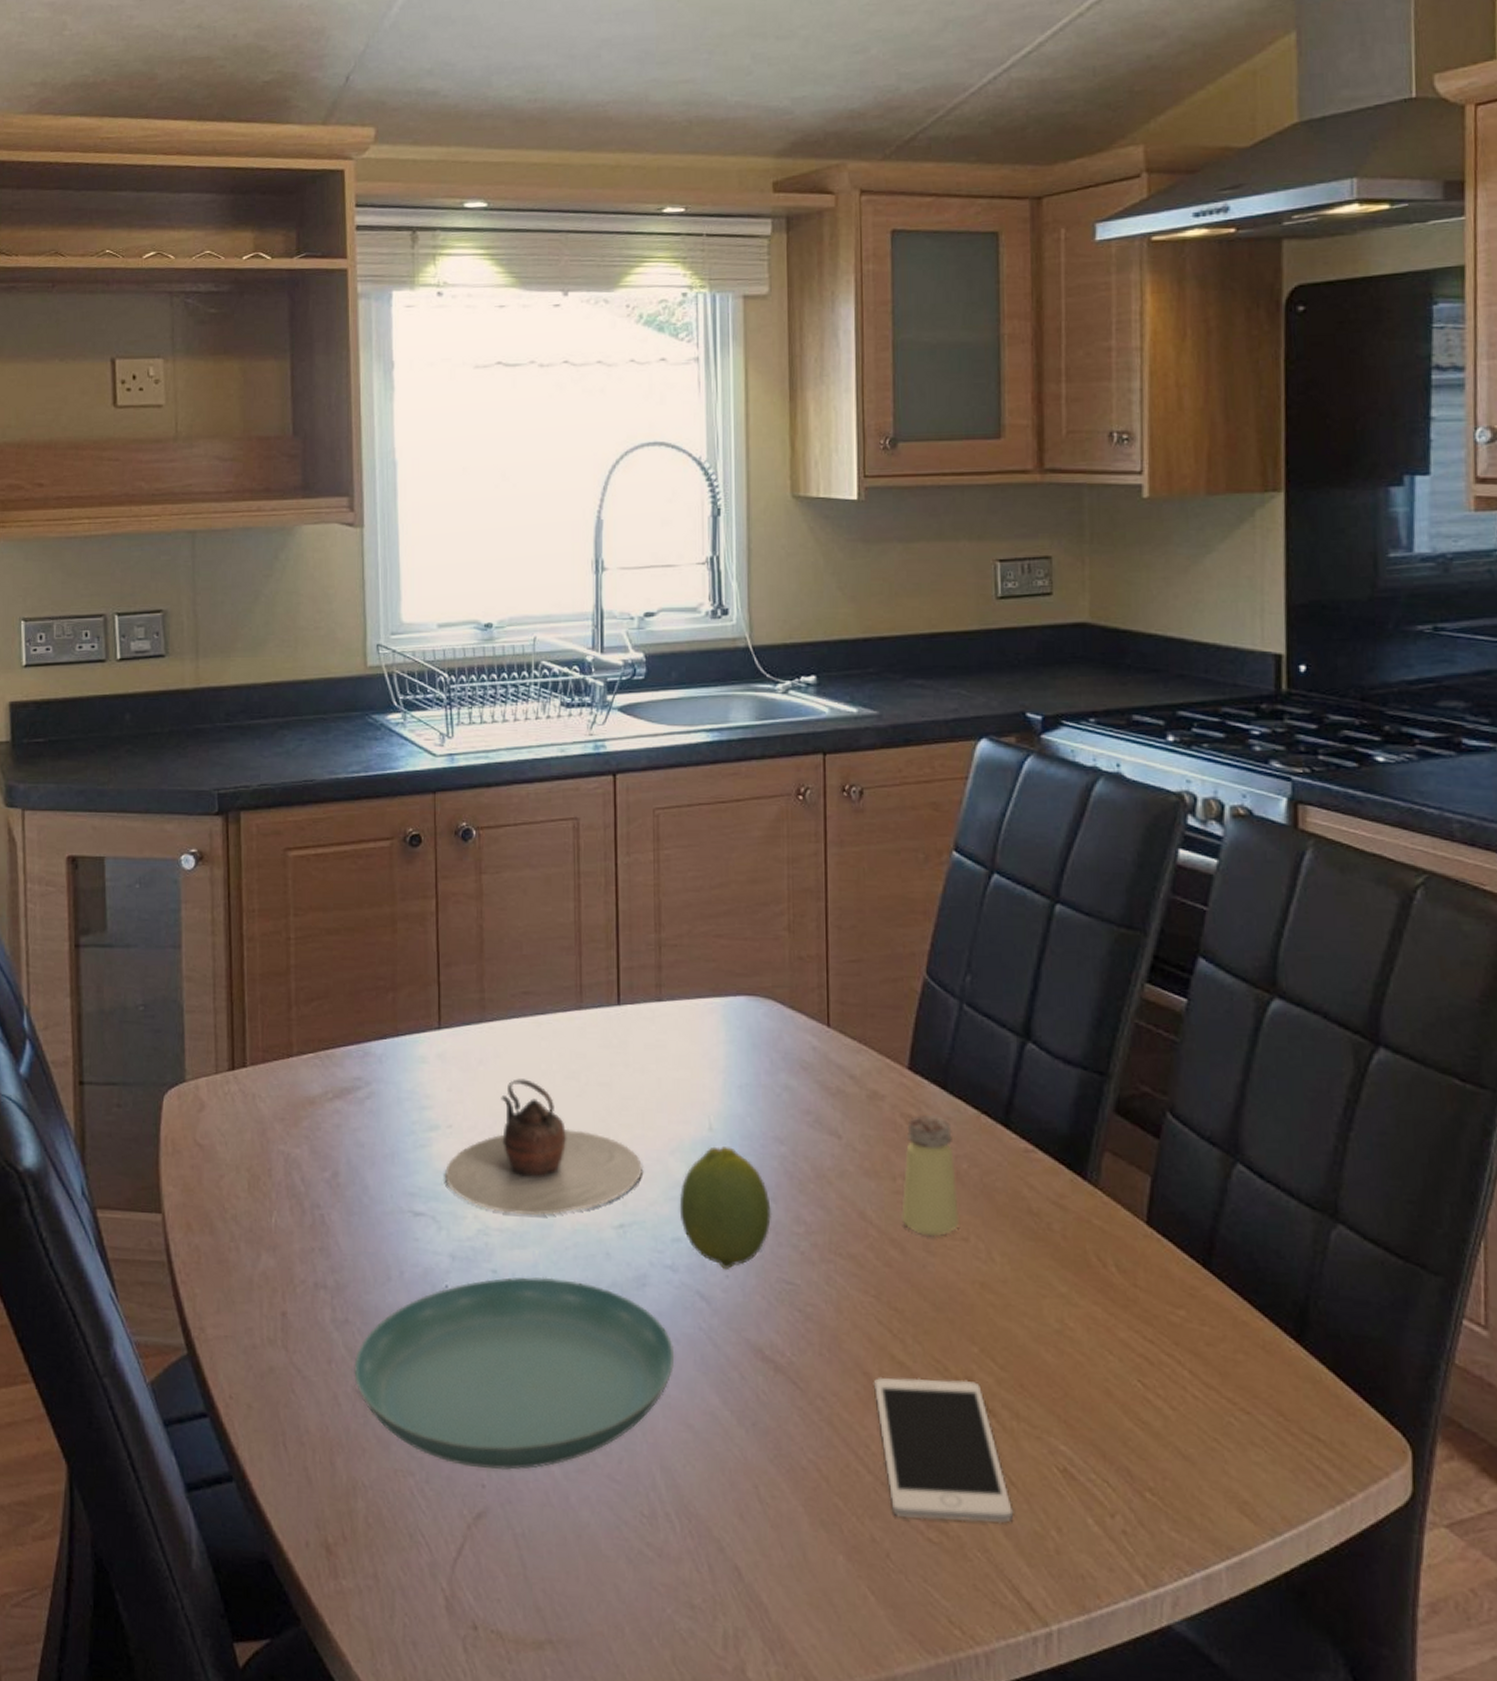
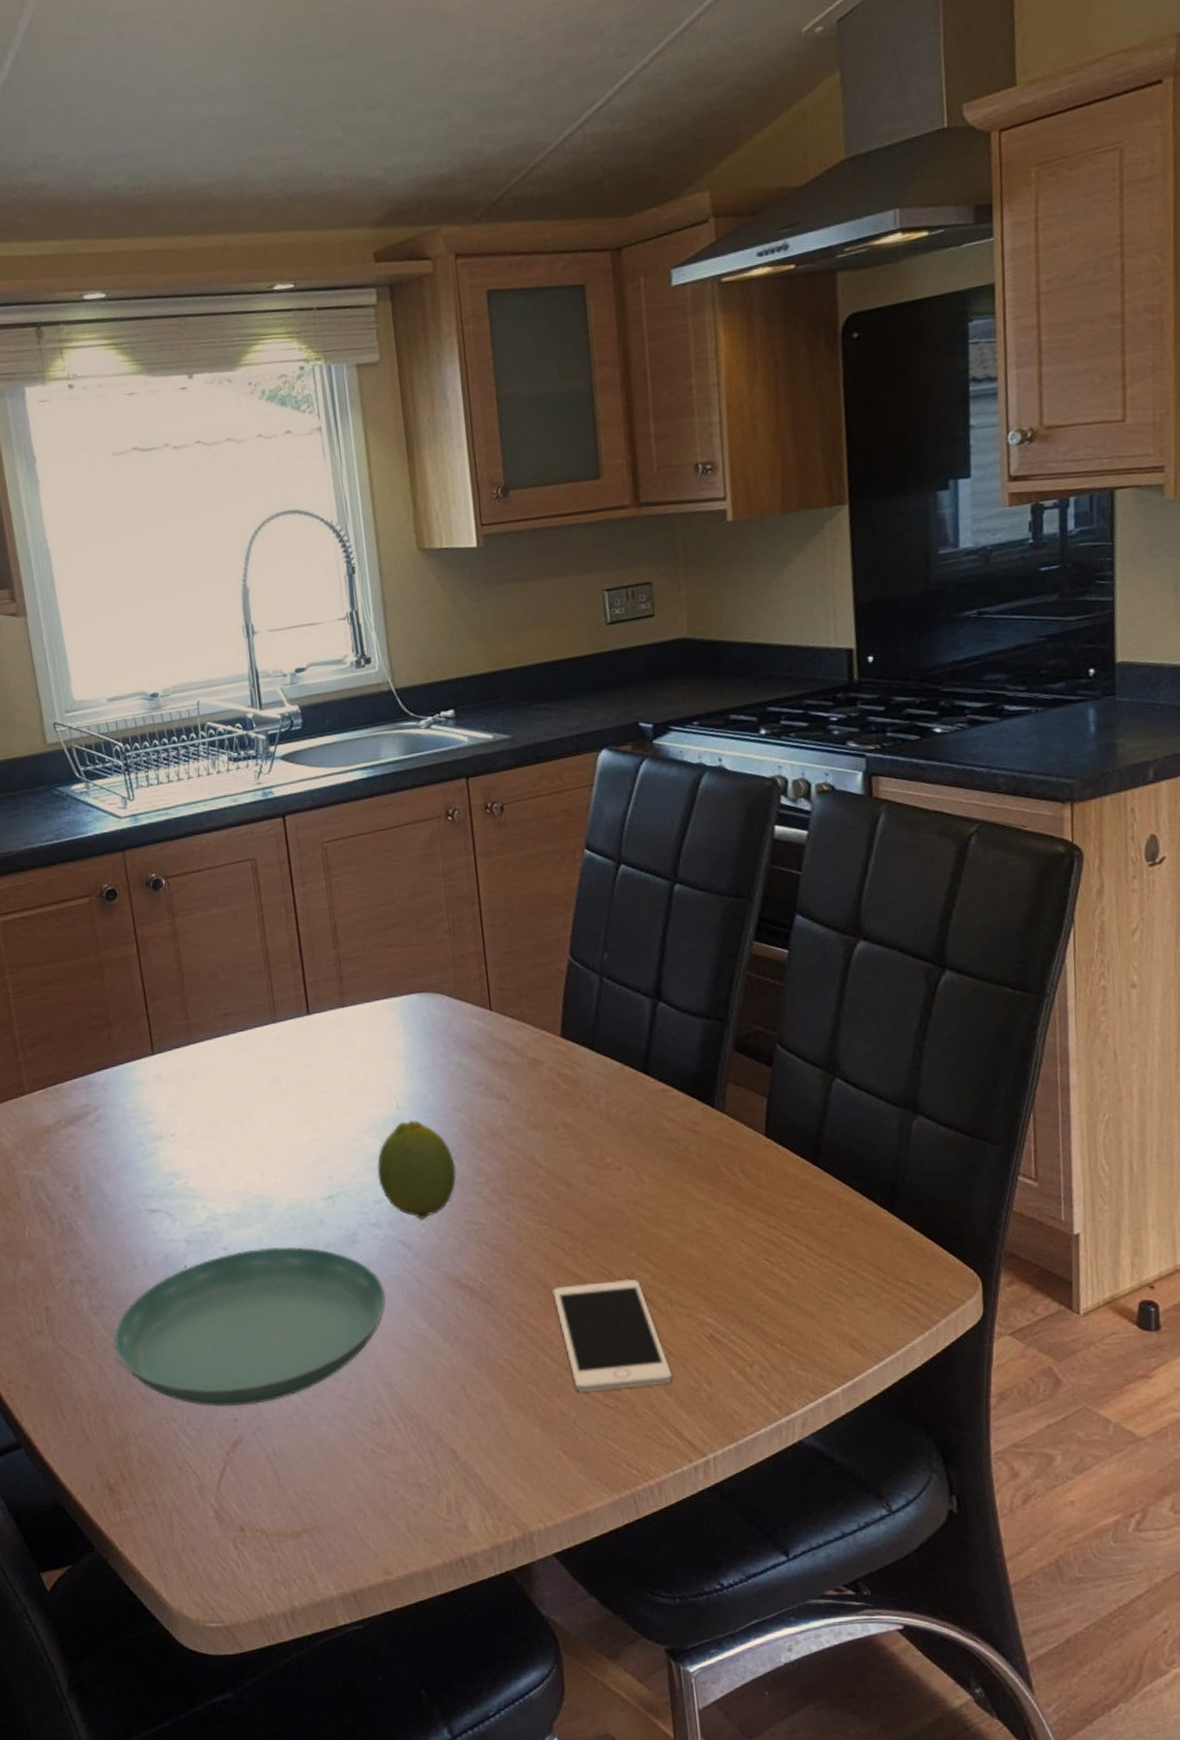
teapot: present [445,1079,644,1216] -> none [173,1087,344,1200]
saltshaker: present [901,1115,960,1237] -> none [564,1072,614,1170]

